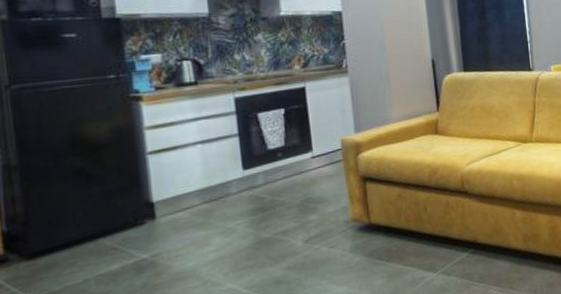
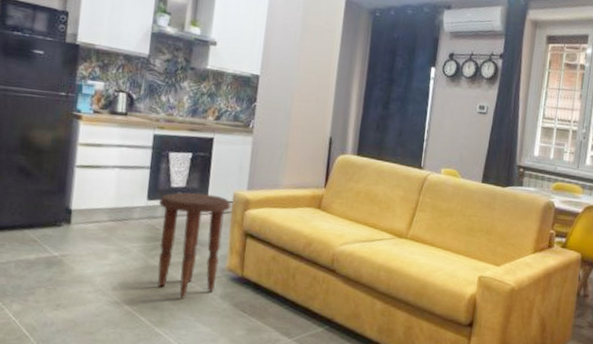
side table: none [258,146,342,264] -> present [157,192,231,298]

